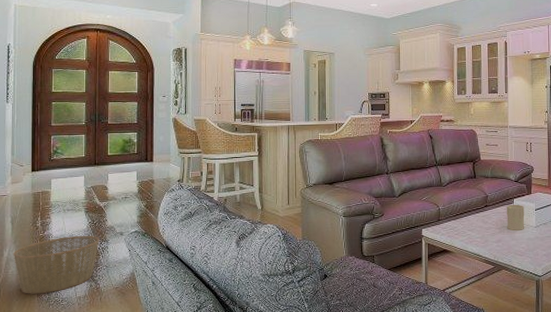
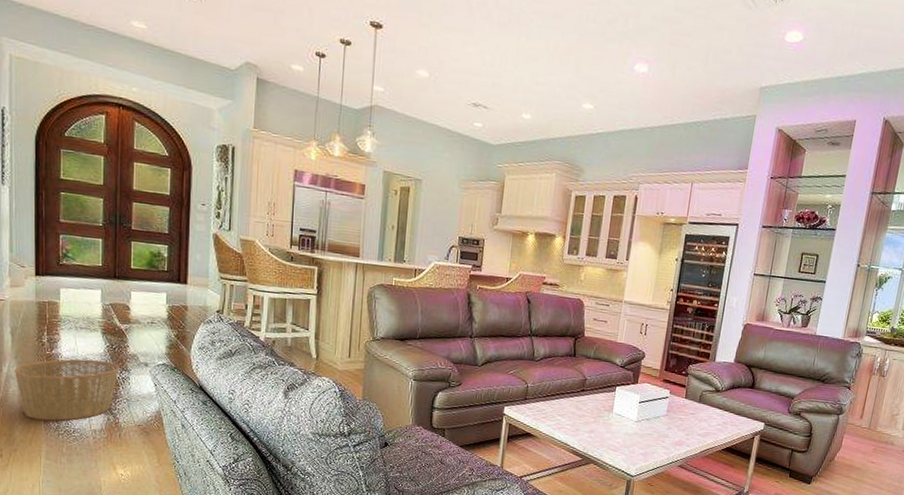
candle: present [506,204,525,231] -> none [604,392,627,424]

